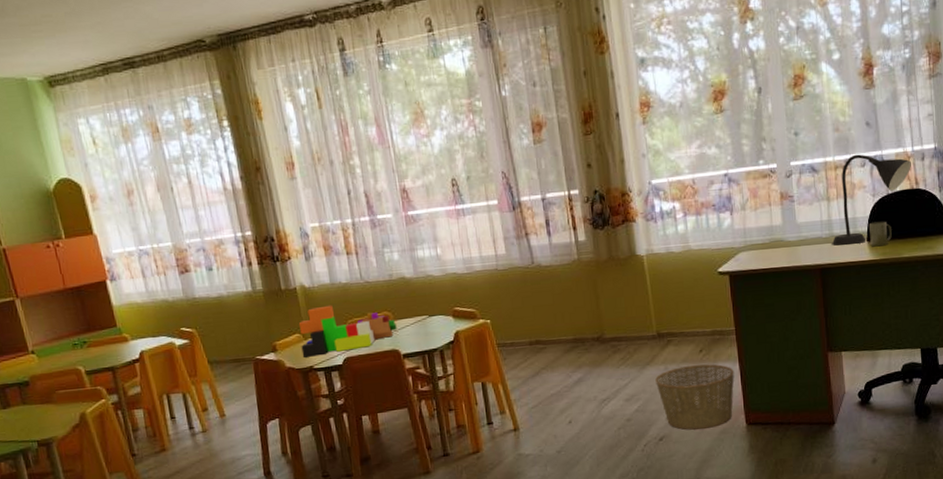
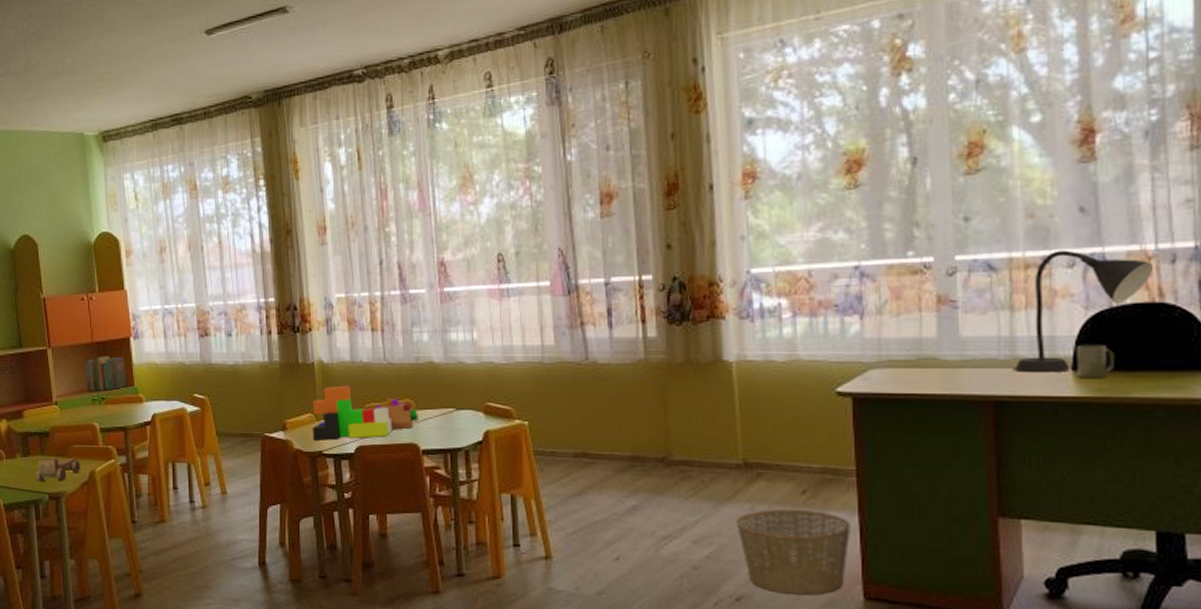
toy truck: none [19,402,69,431] -> present [36,457,80,482]
books: none [59,299,109,338] -> present [84,356,127,392]

